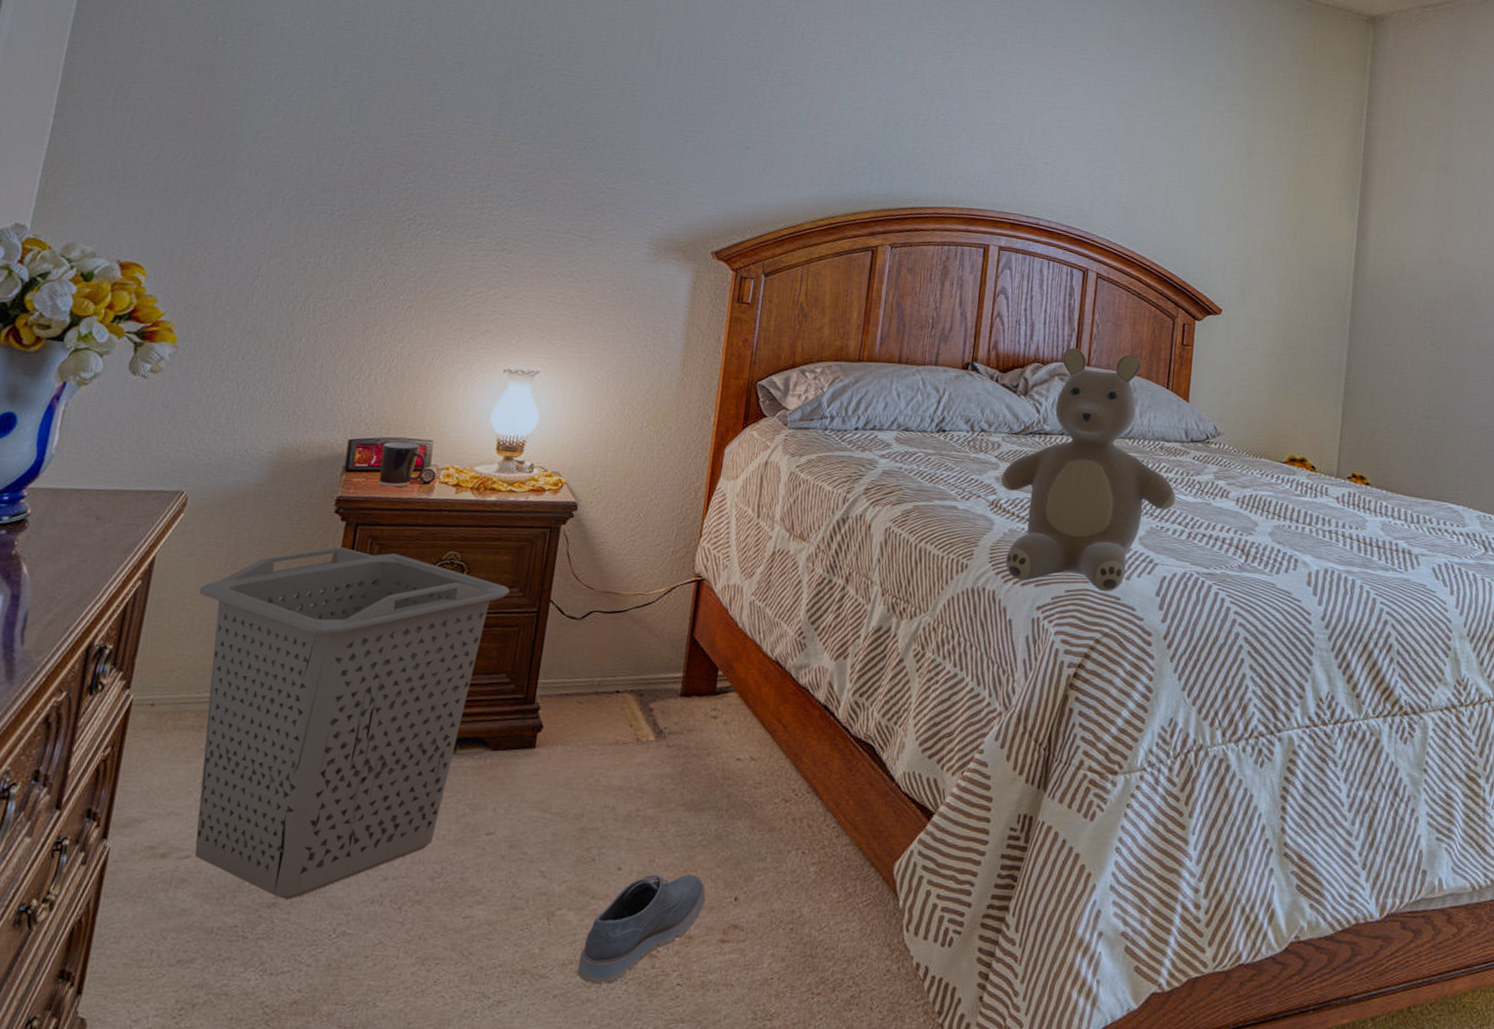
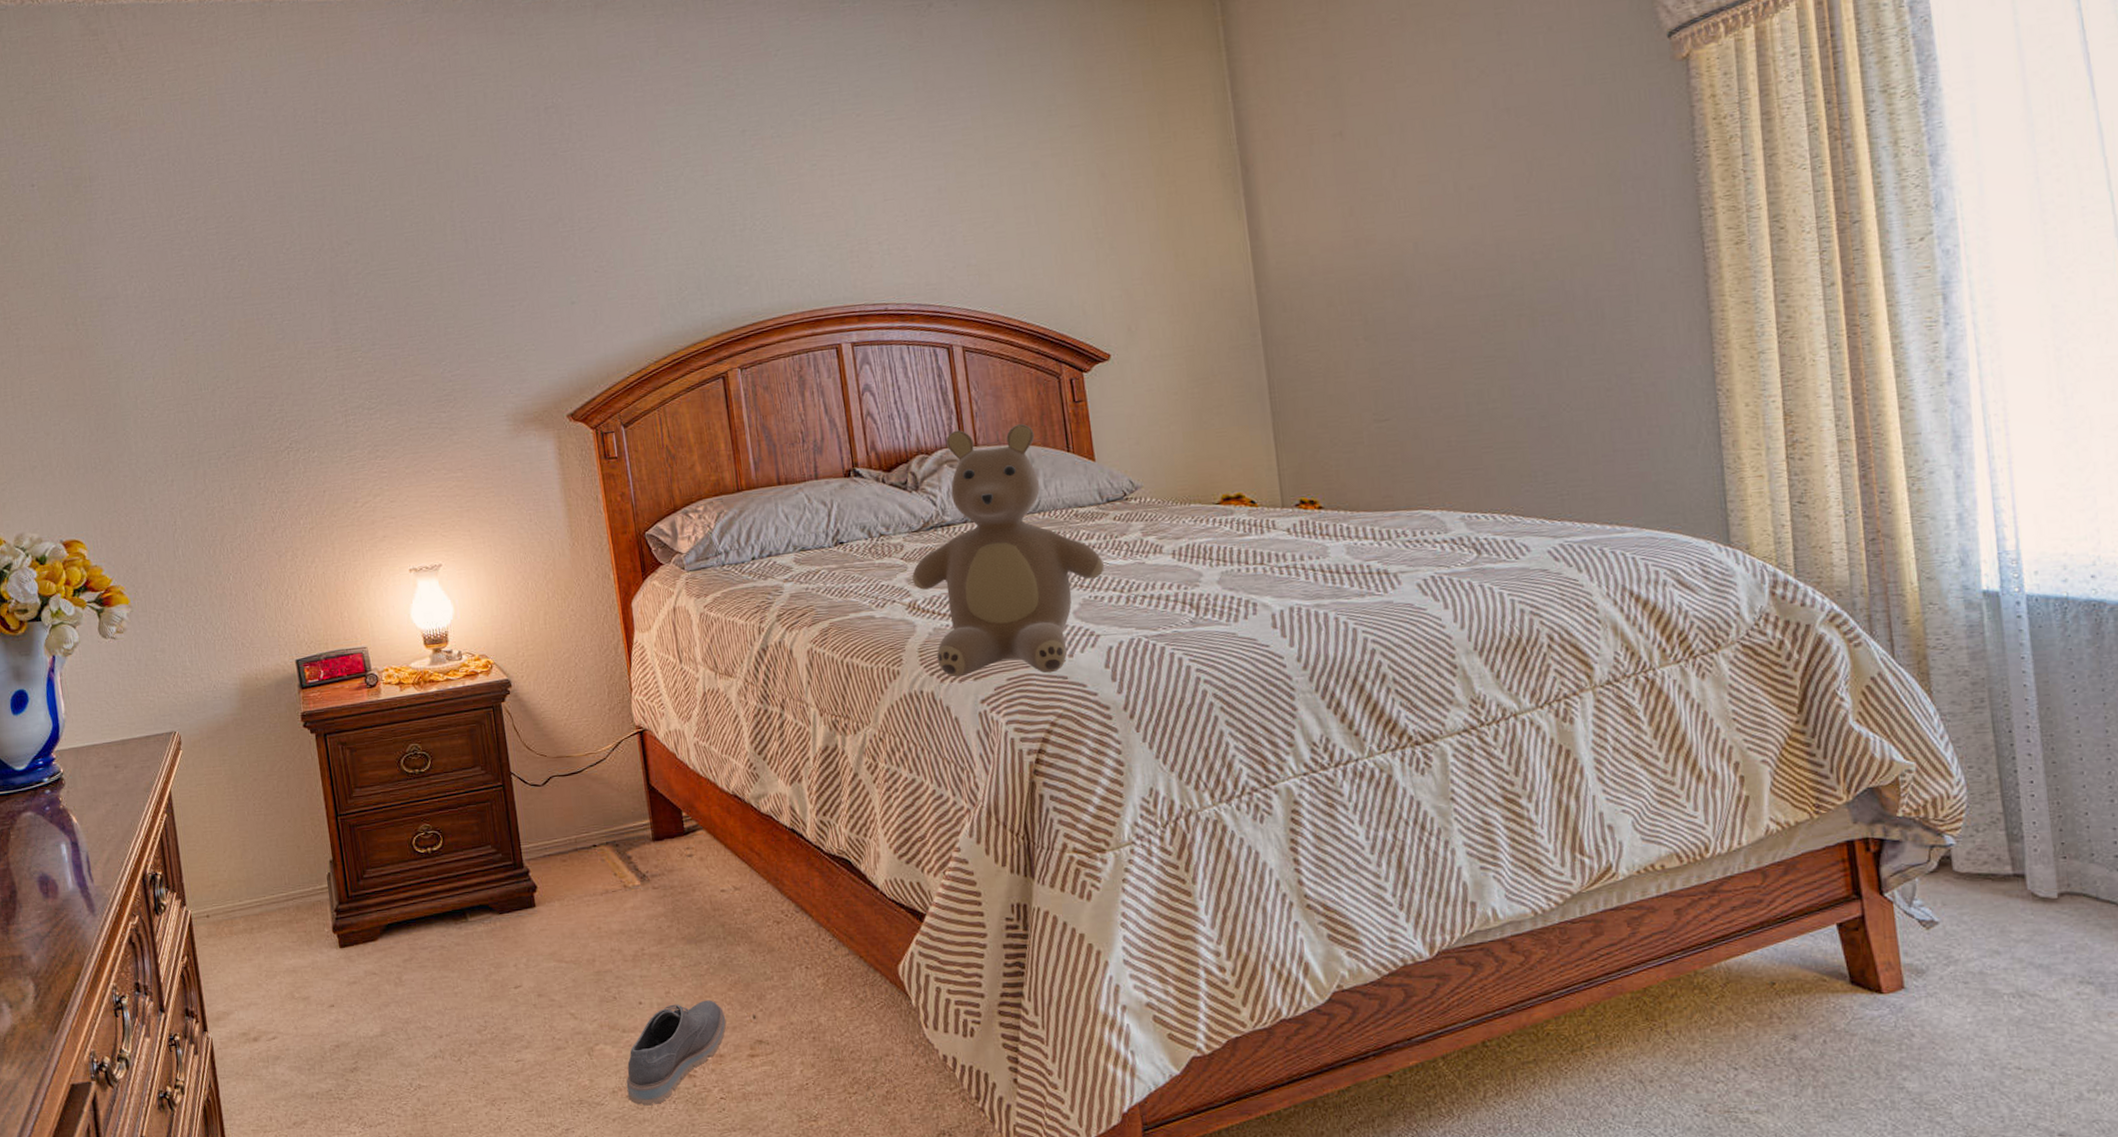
laundry basket: present [195,546,510,900] -> none [214,754,473,1064]
mug: present [378,441,427,488] -> none [325,652,368,696]

